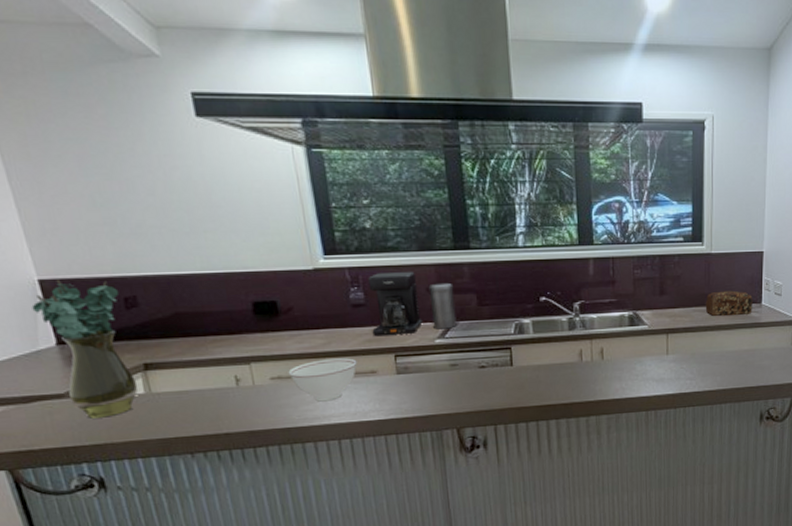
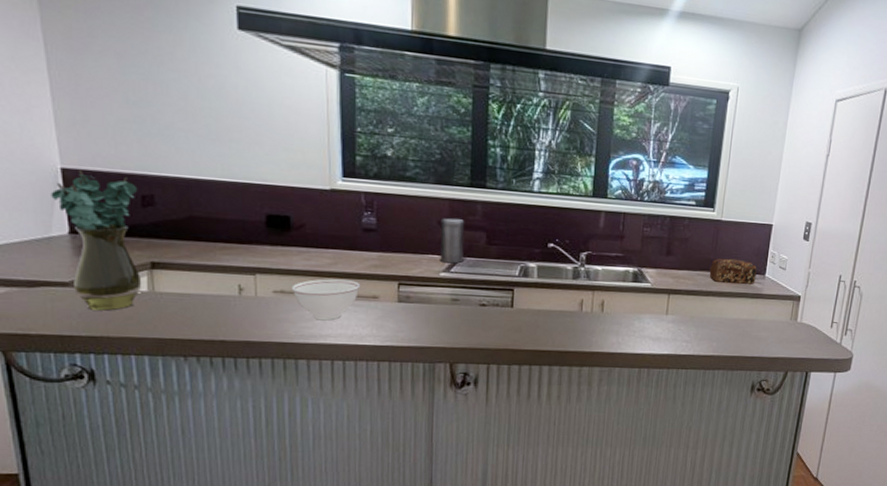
coffee maker: present [368,271,423,337] -> none [379,200,430,264]

